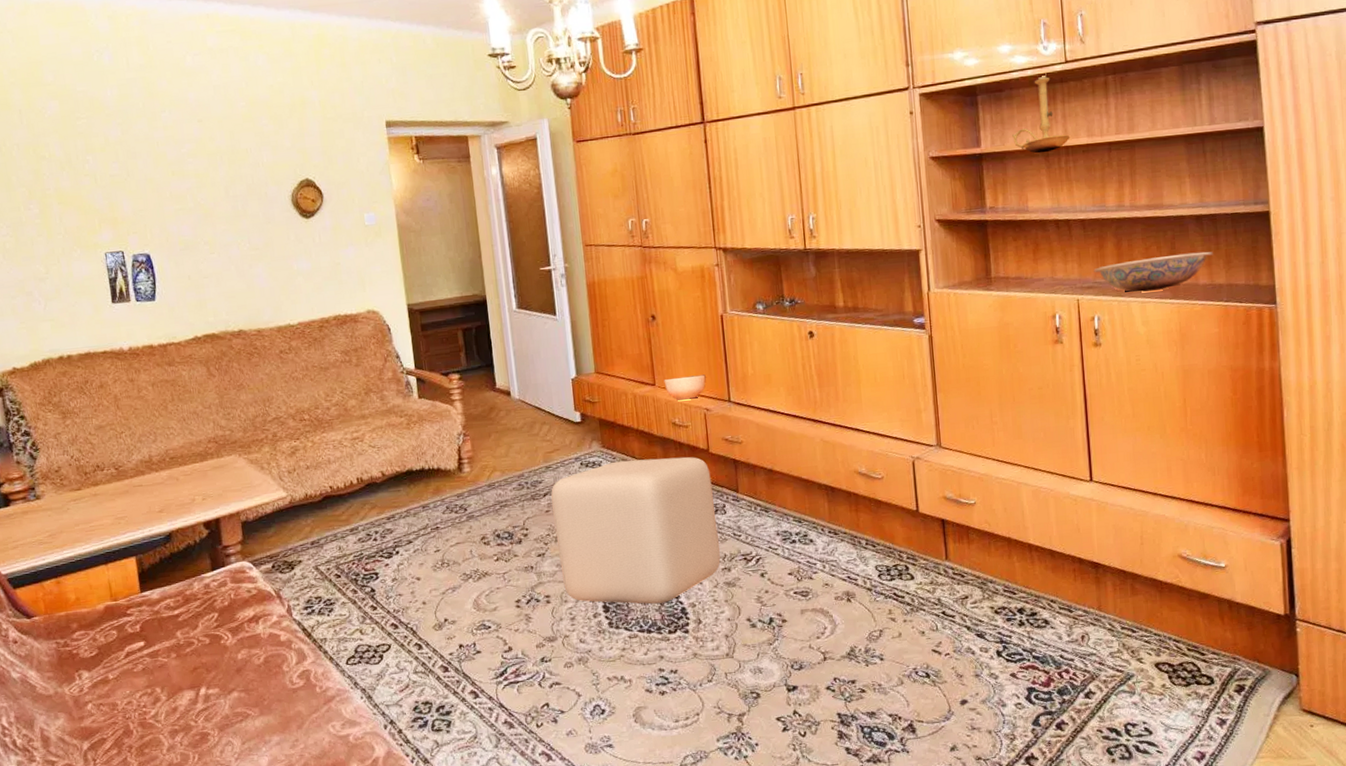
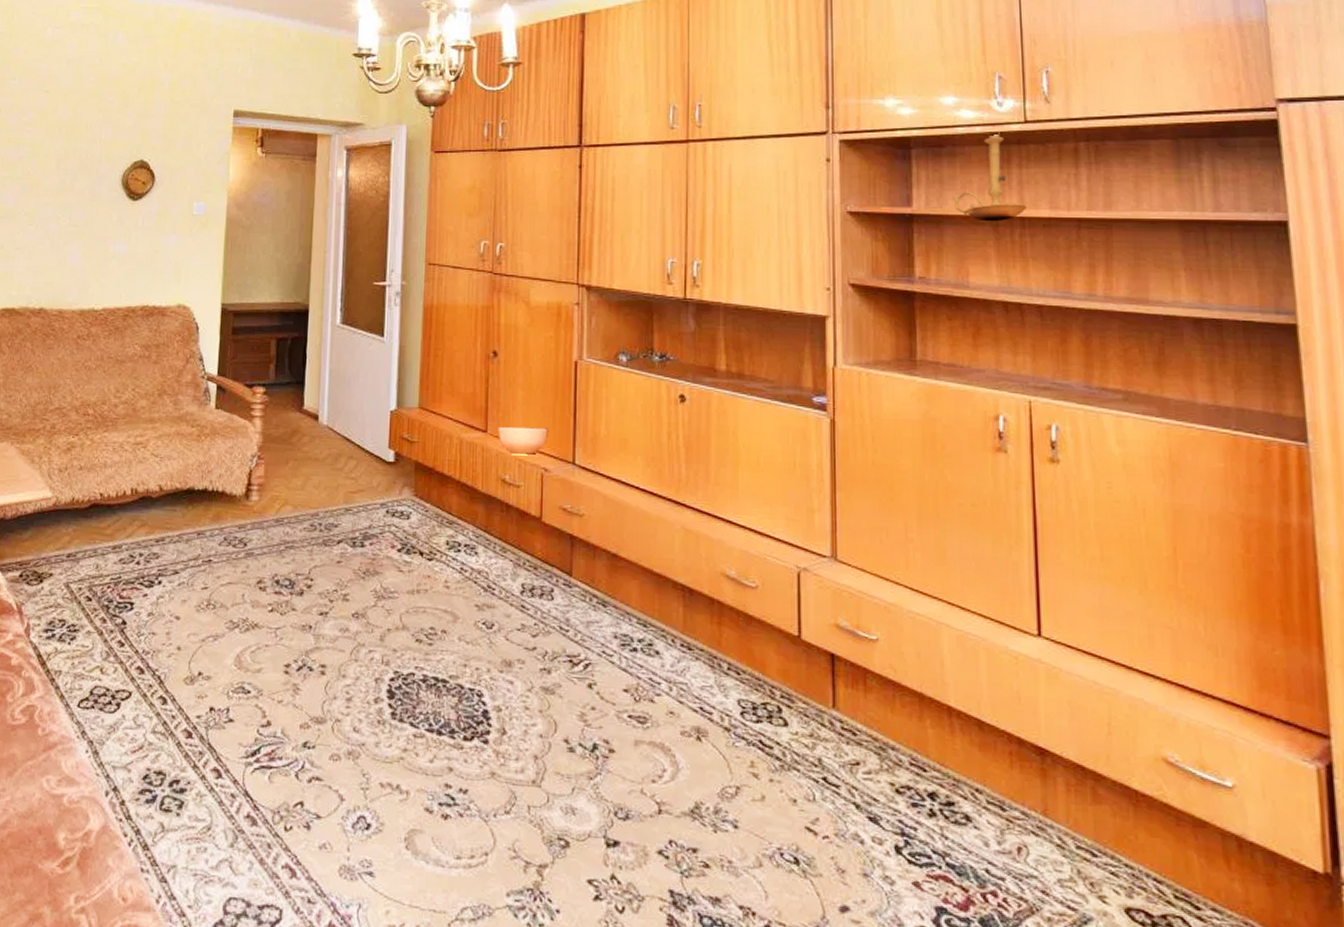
pouf: present [550,456,721,604] -> none [344,515,541,700]
ceramic bowl: present [1093,251,1214,293] -> none [1052,362,1219,405]

